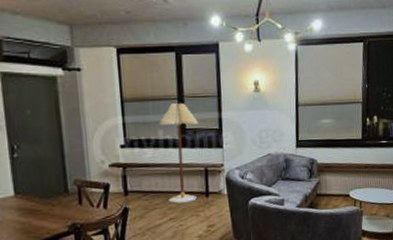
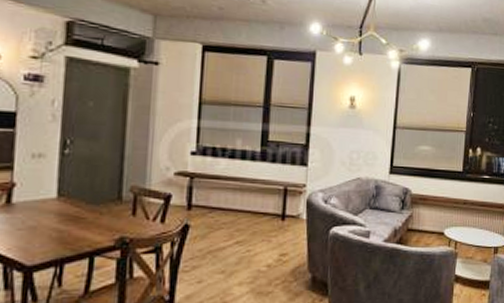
floor lamp: present [158,103,198,204] -> none [237,111,283,225]

